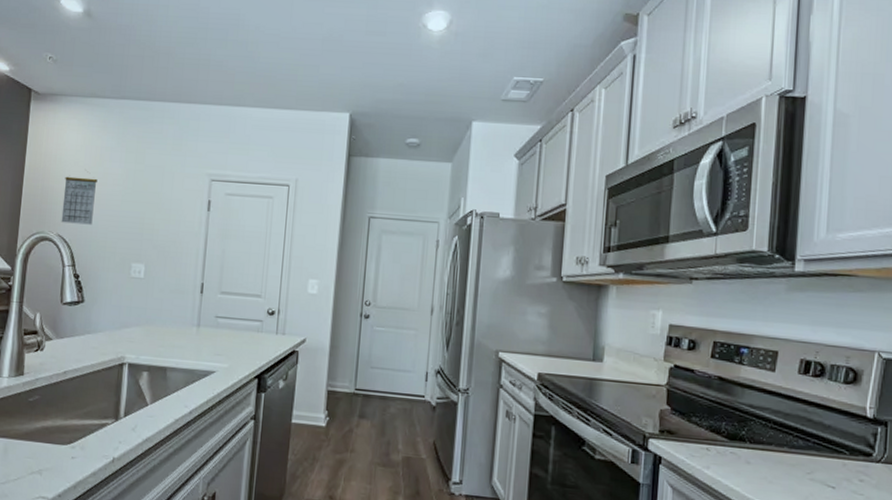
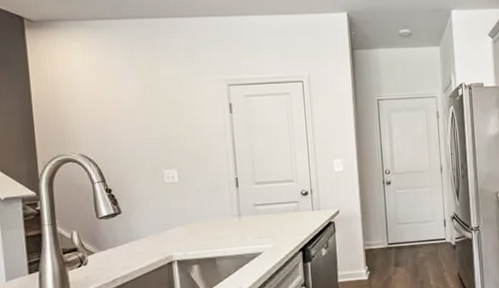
calendar: present [61,171,98,225] -> none [78,91,116,143]

